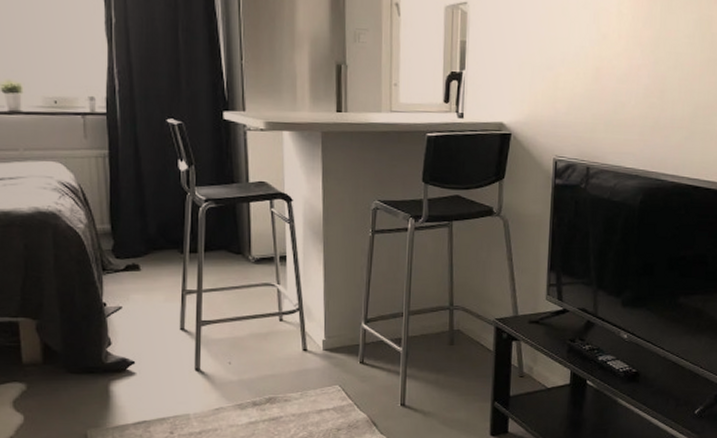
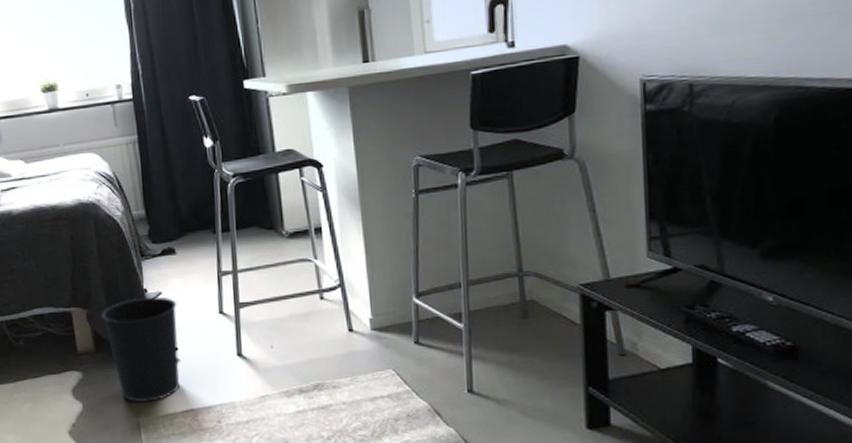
wastebasket: none [53,311,137,414] -> present [101,296,179,402]

